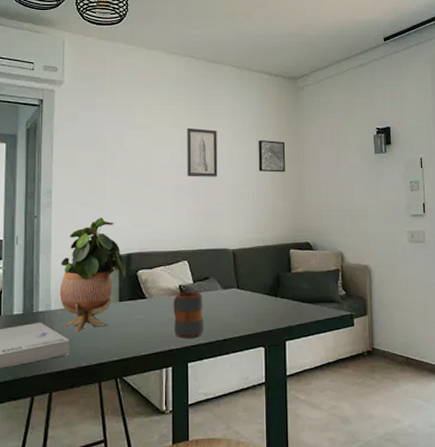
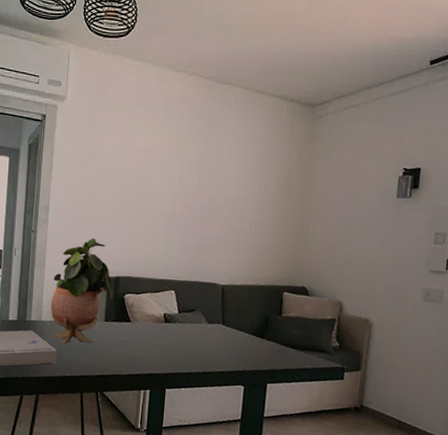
mug: present [173,291,205,338] -> none [155,320,187,366]
wall art: present [187,127,218,177] -> none [183,153,219,208]
wall art: present [258,140,286,173] -> none [259,173,293,210]

